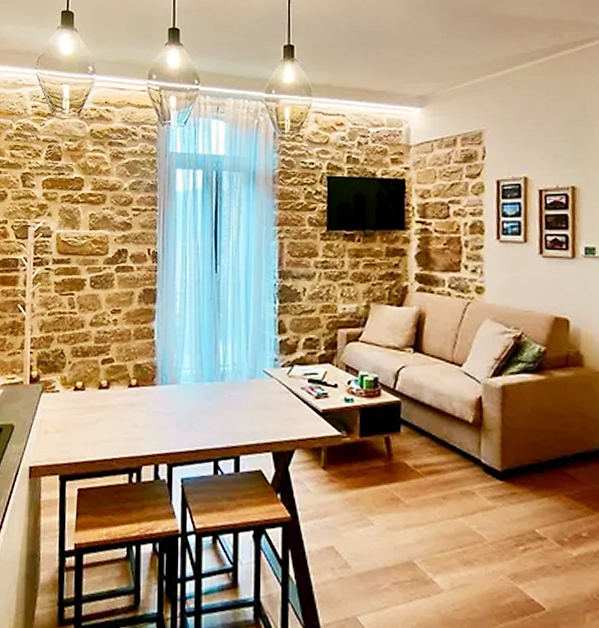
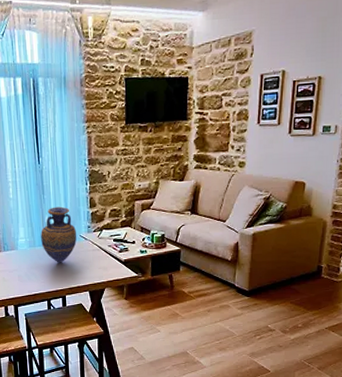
vase: none [211,329,258,407] -> present [41,206,77,263]

